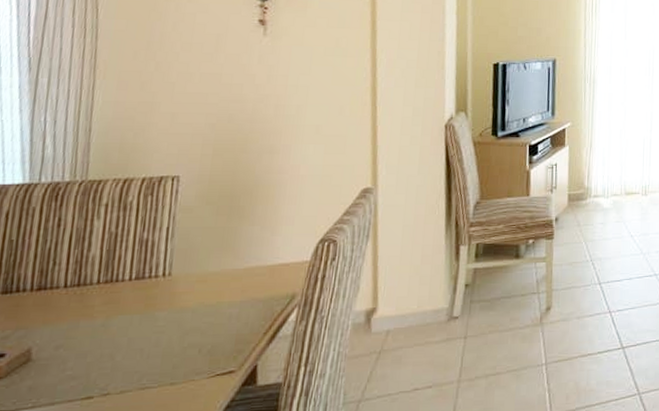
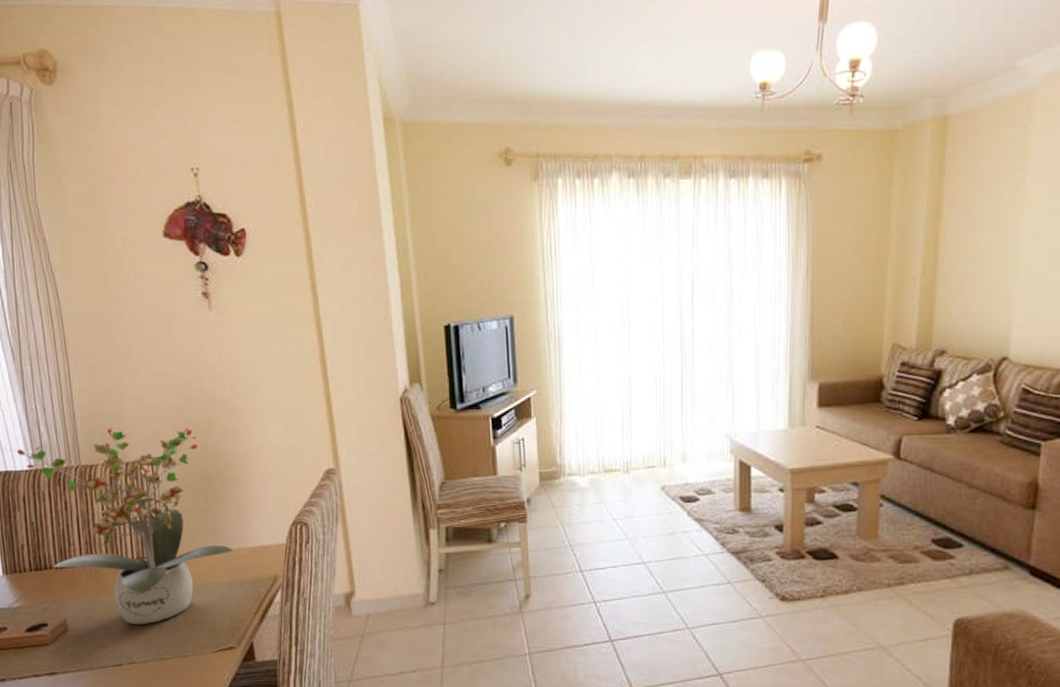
potted plant: none [9,143,251,351] -> present [16,427,234,624]

